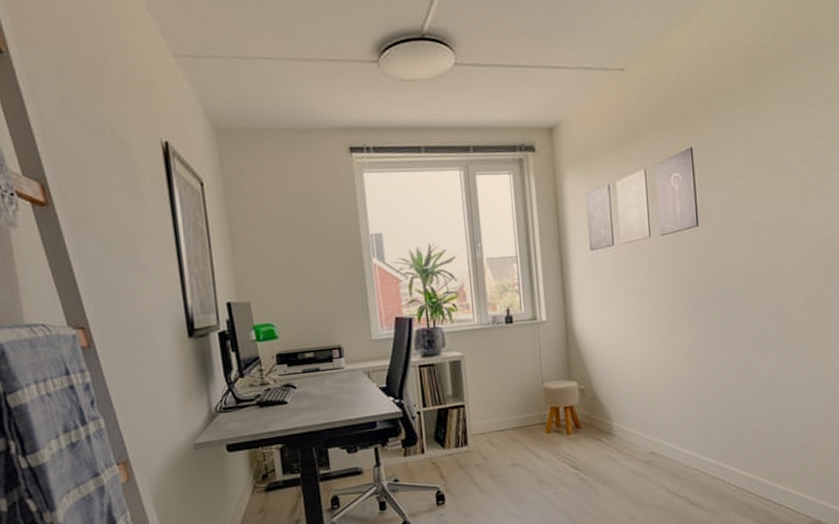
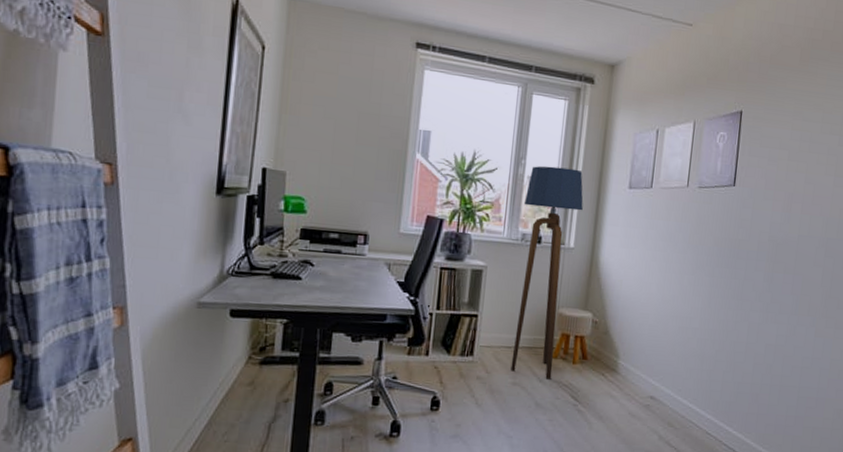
floor lamp: none [488,241,549,455] -> present [510,166,584,380]

